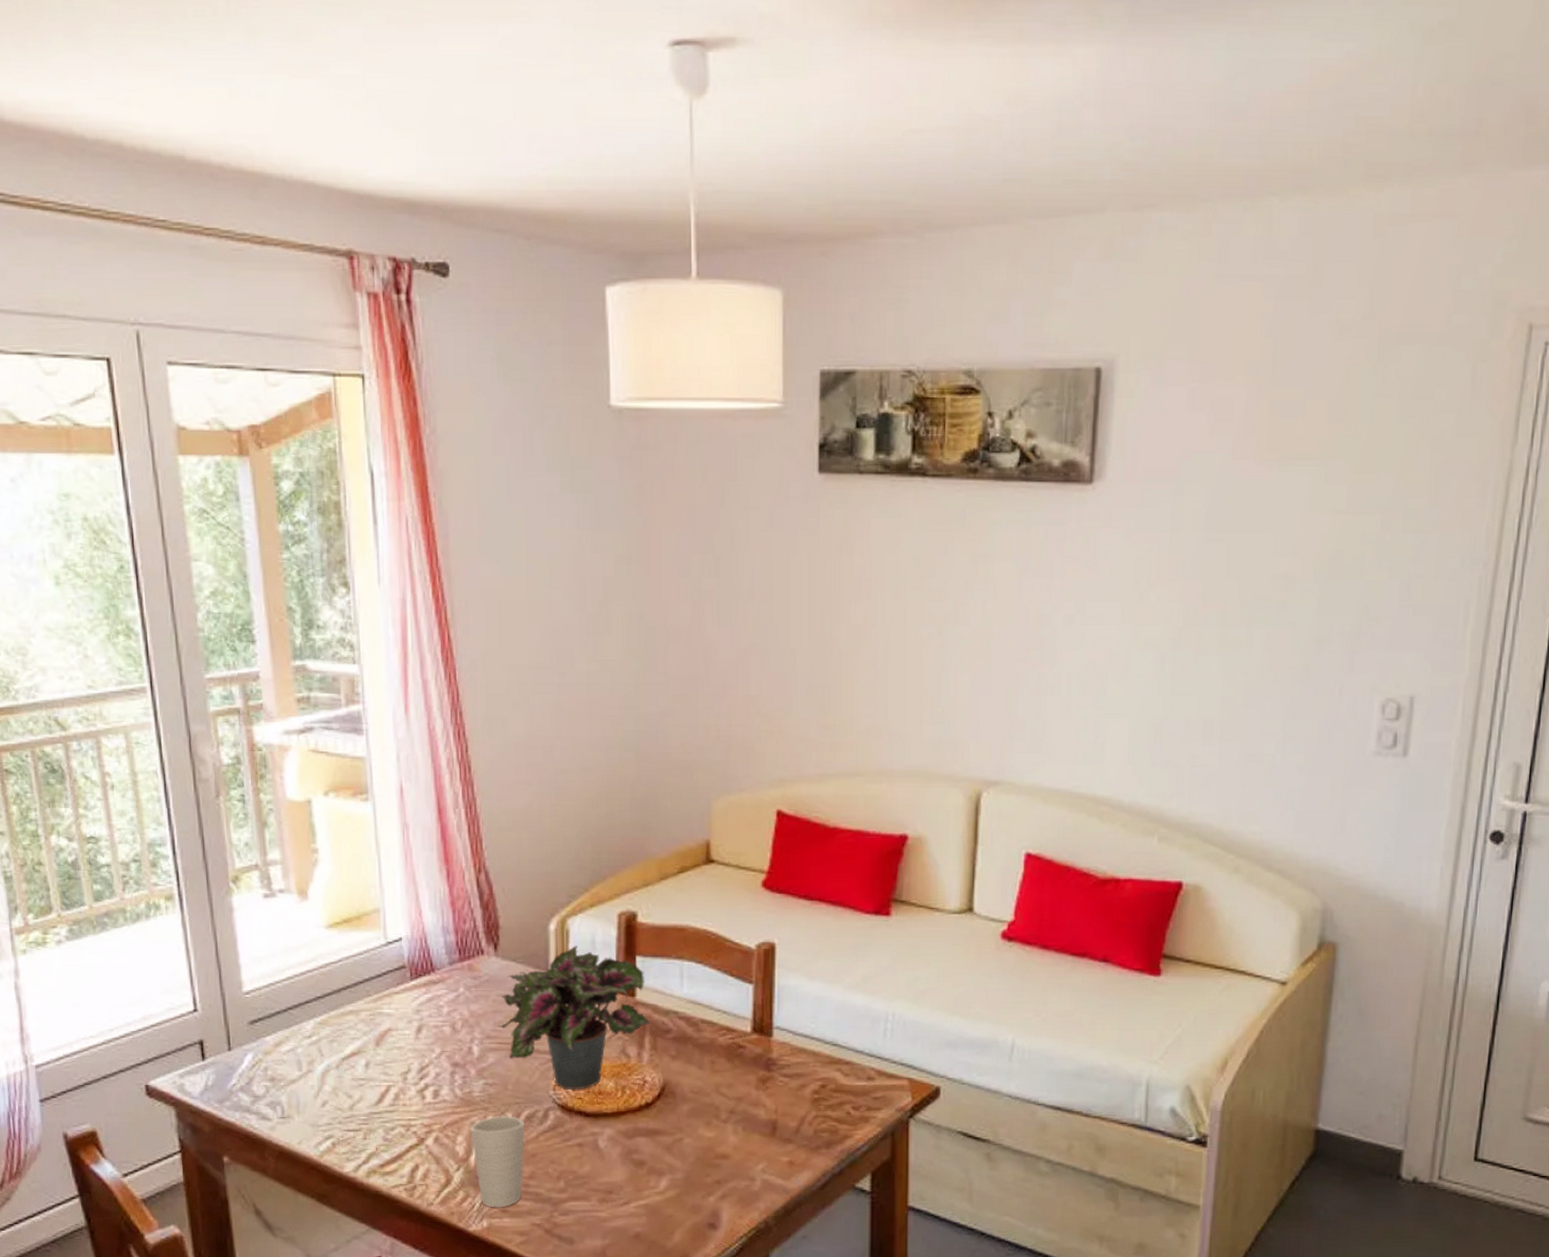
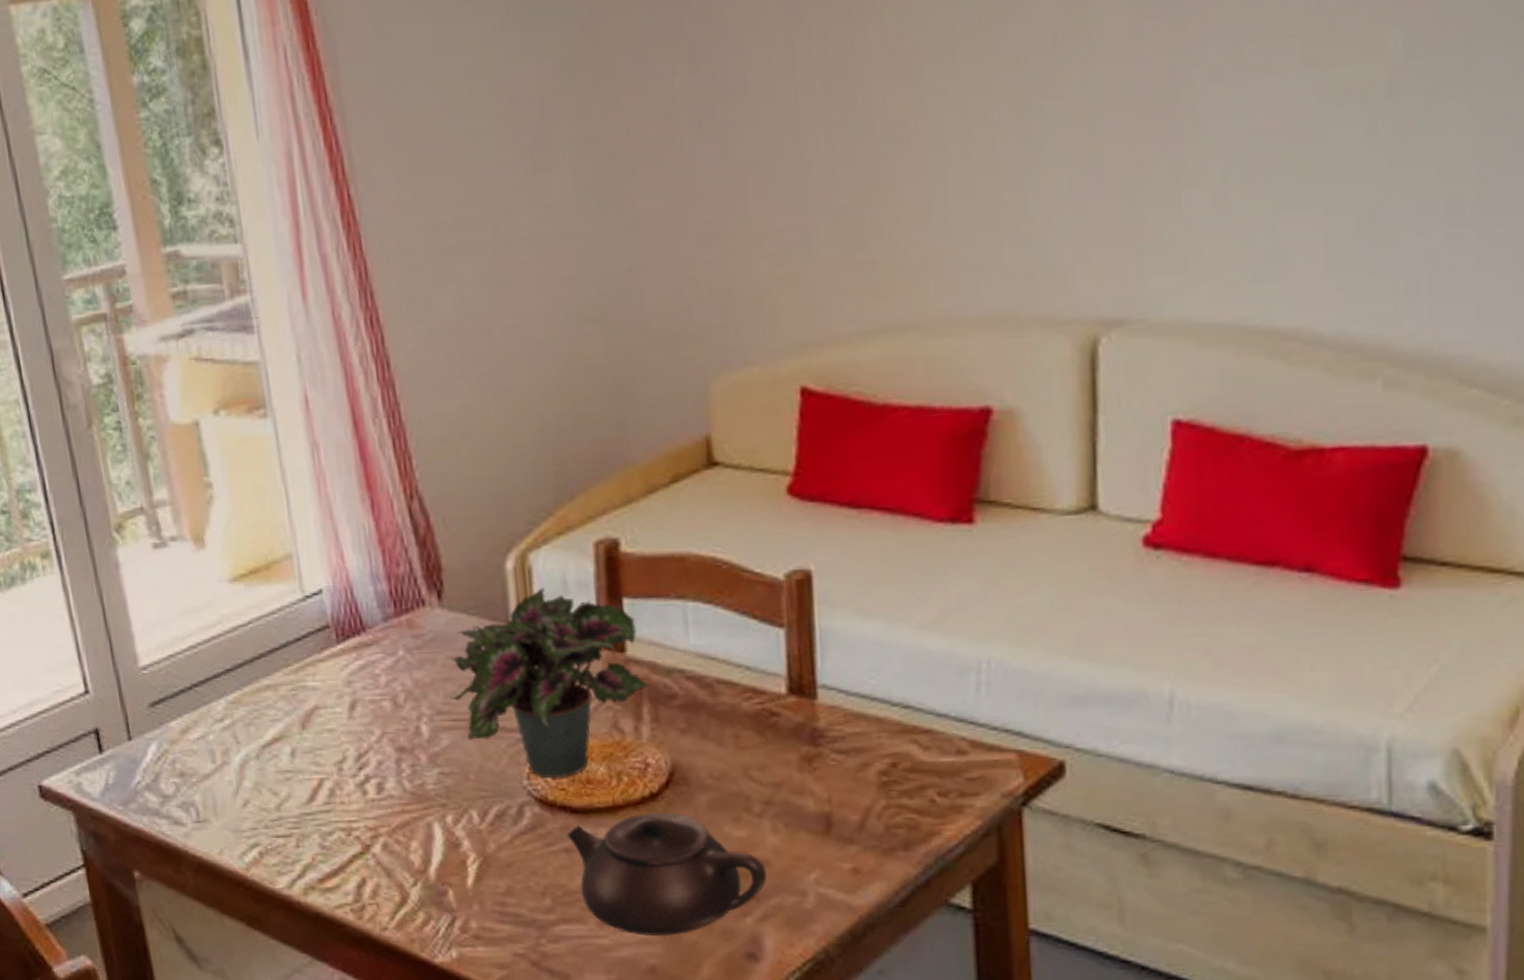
cup: present [470,1115,525,1208] -> none [425,813,499,933]
teapot: none [580,1118,727,1211] -> present [566,813,767,937]

